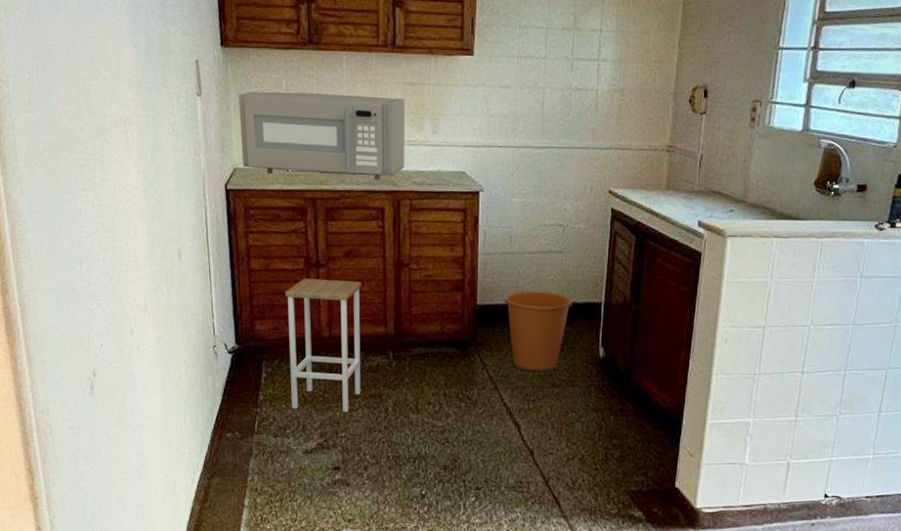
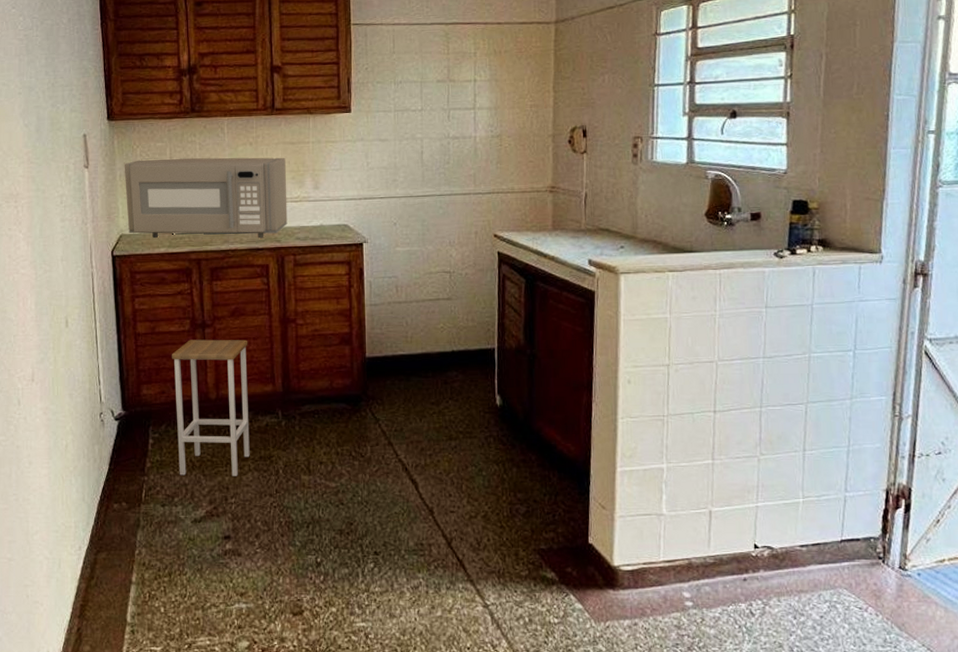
bucket: present [504,291,573,373] -> none [394,340,465,425]

